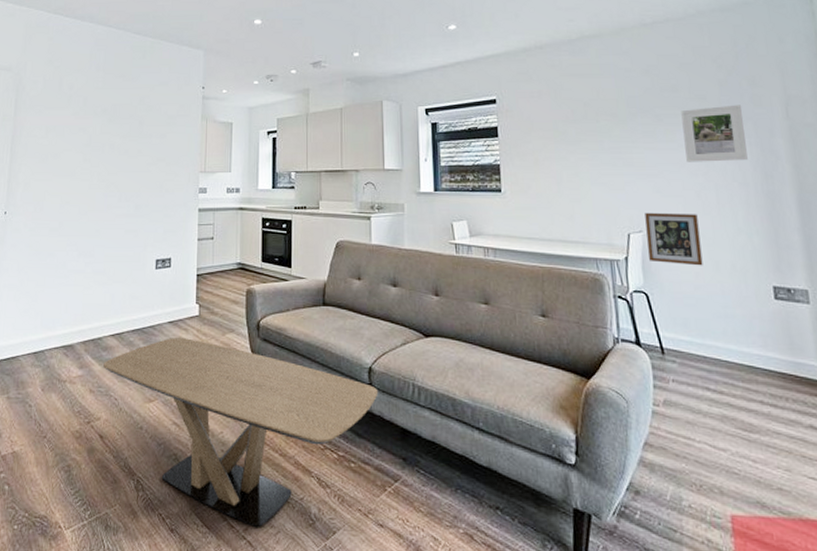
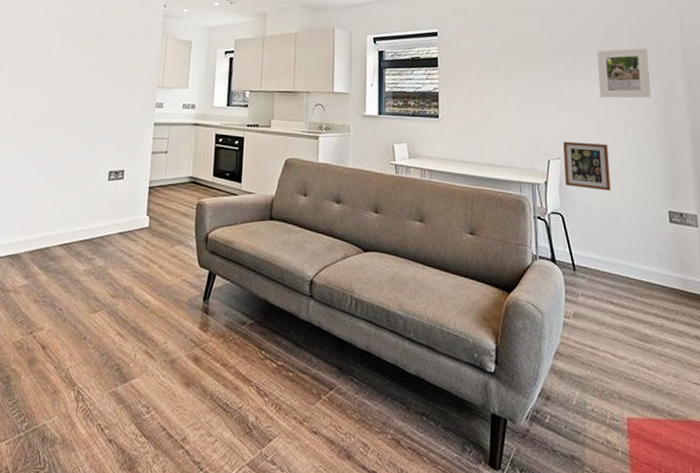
coffee table: present [103,337,379,529] -> none [49,248,318,438]

